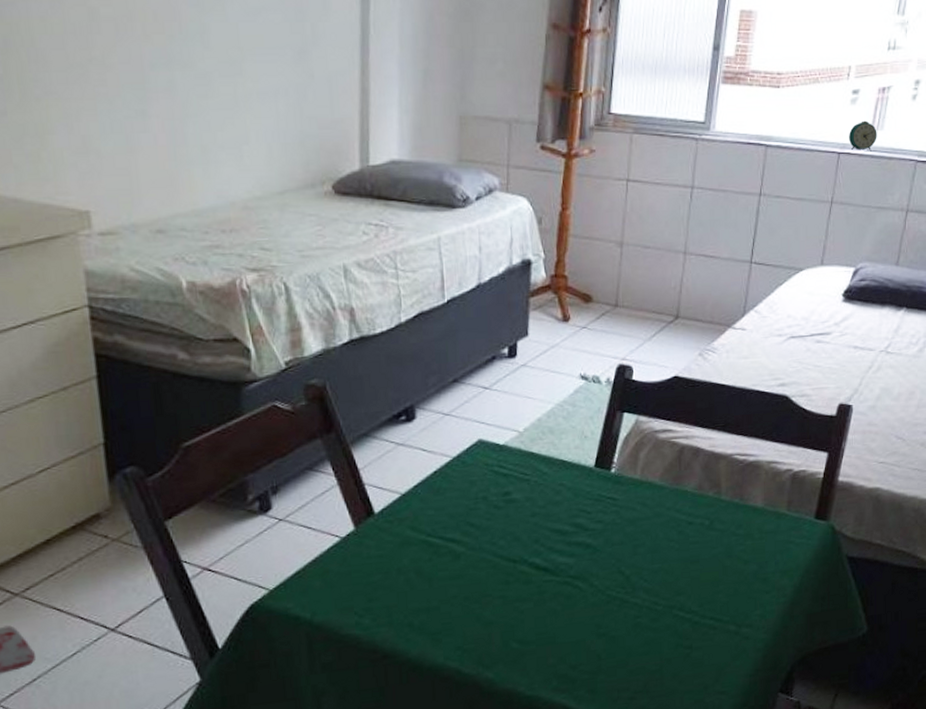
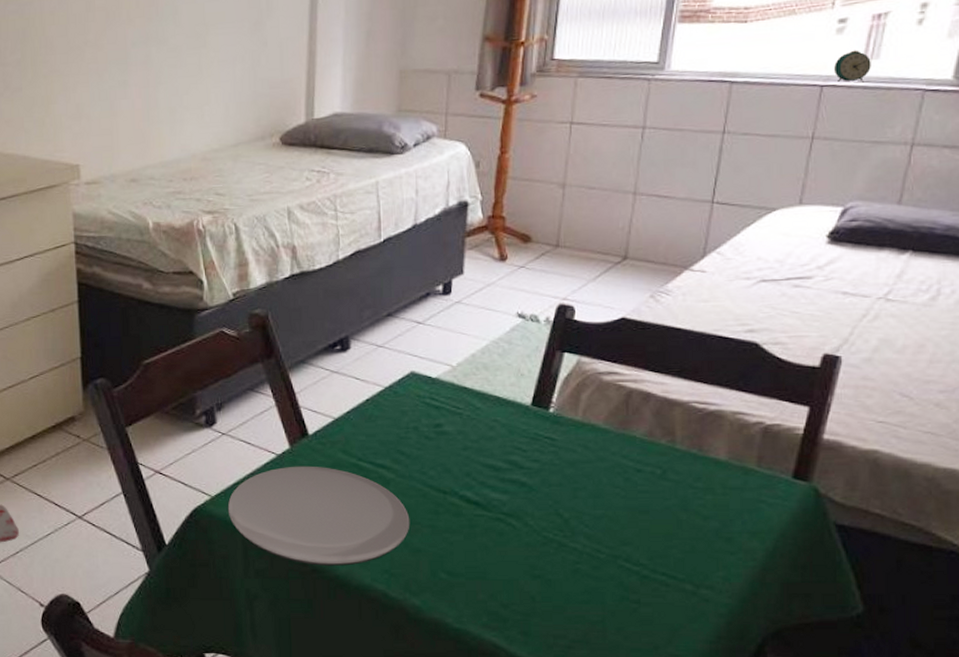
plate: none [288,546,482,652] -> present [227,466,410,566]

